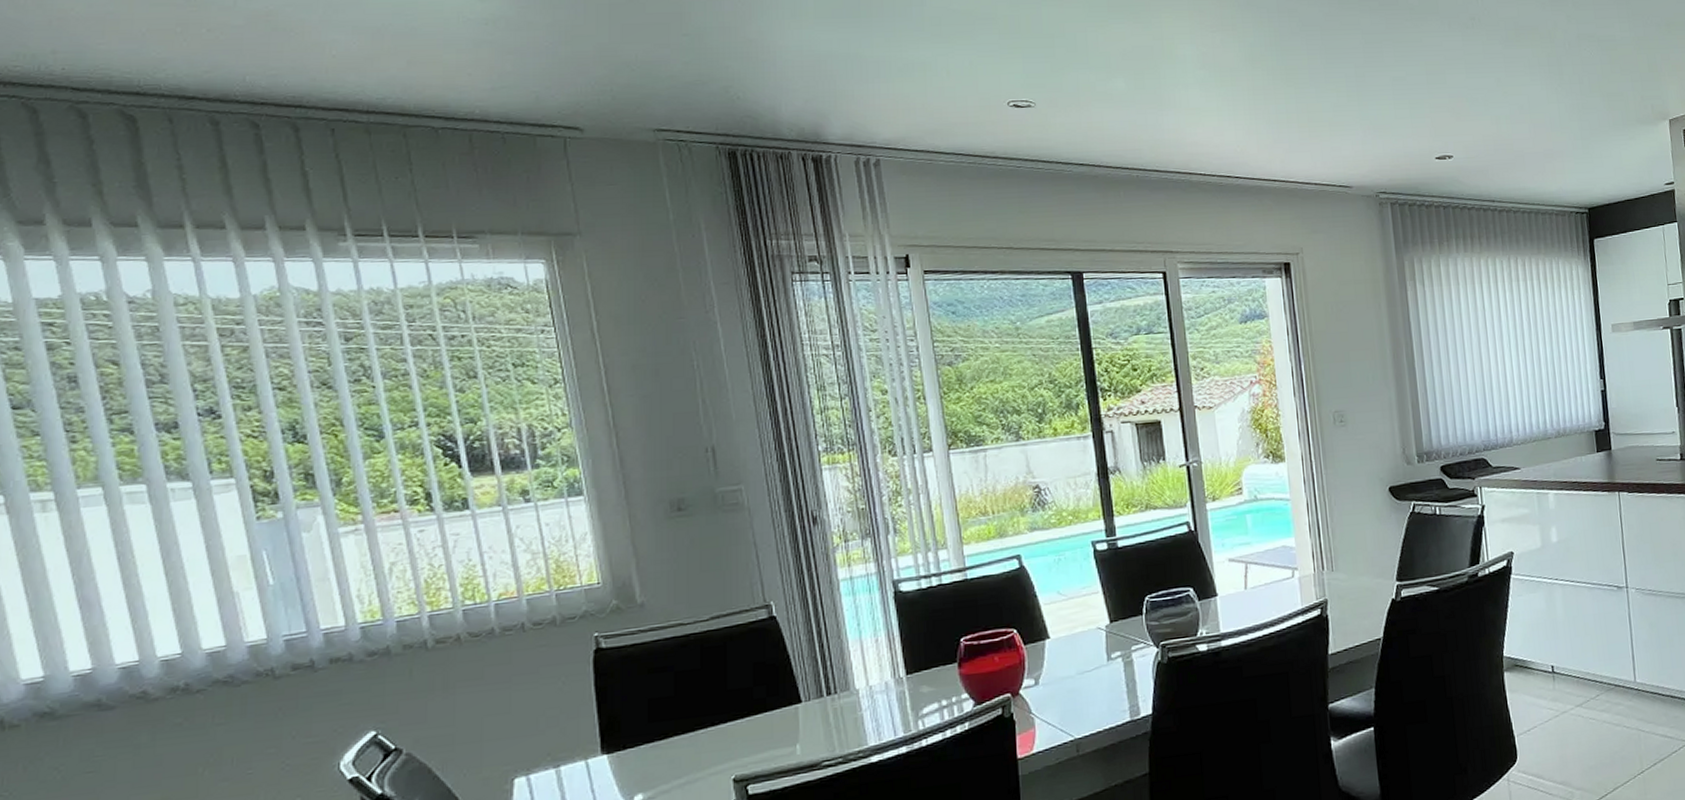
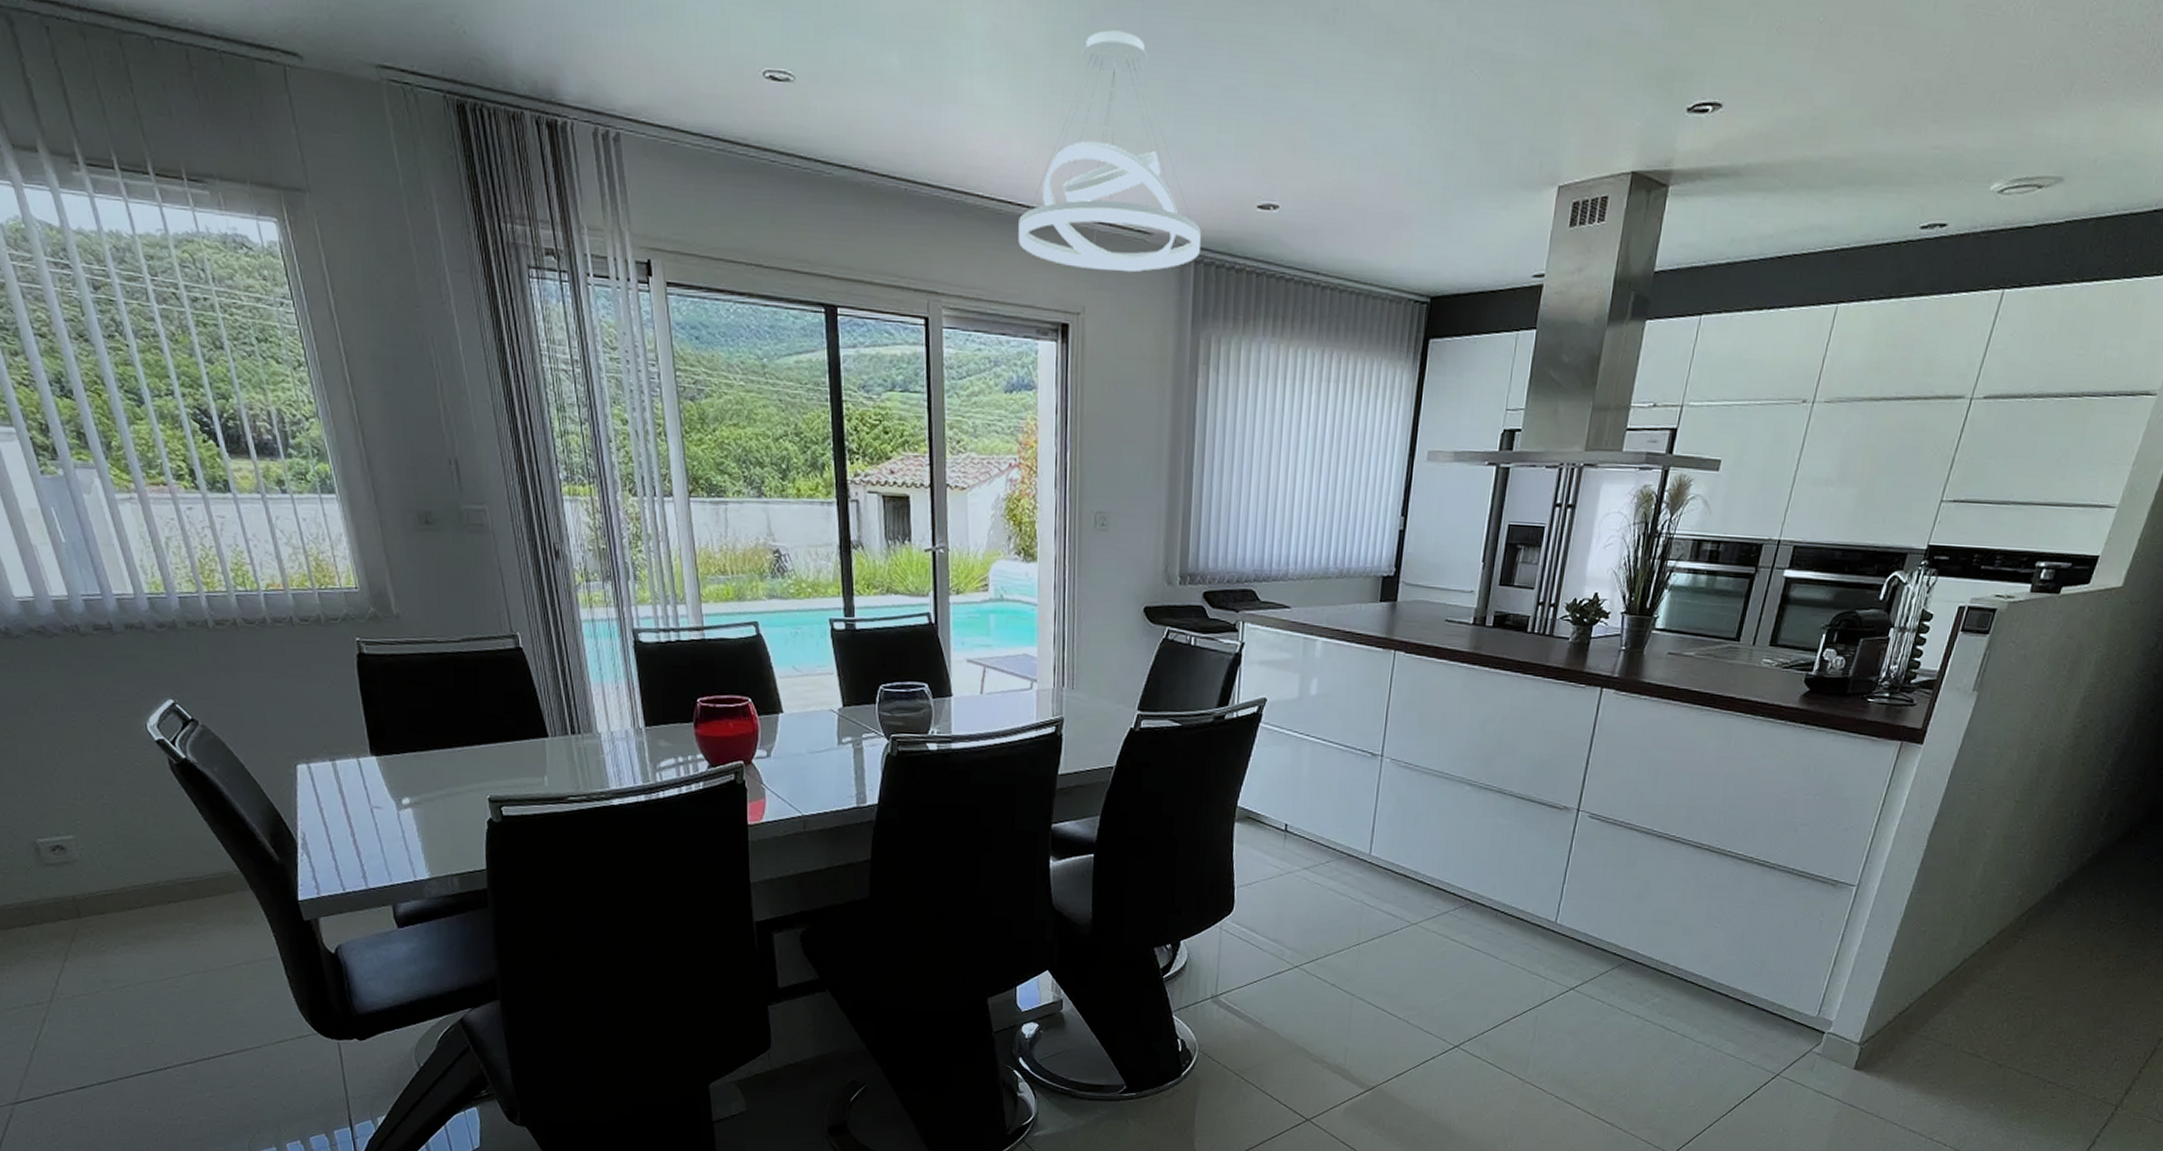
pendant light: none [1237,47,1394,219] -> present [1018,30,1201,273]

